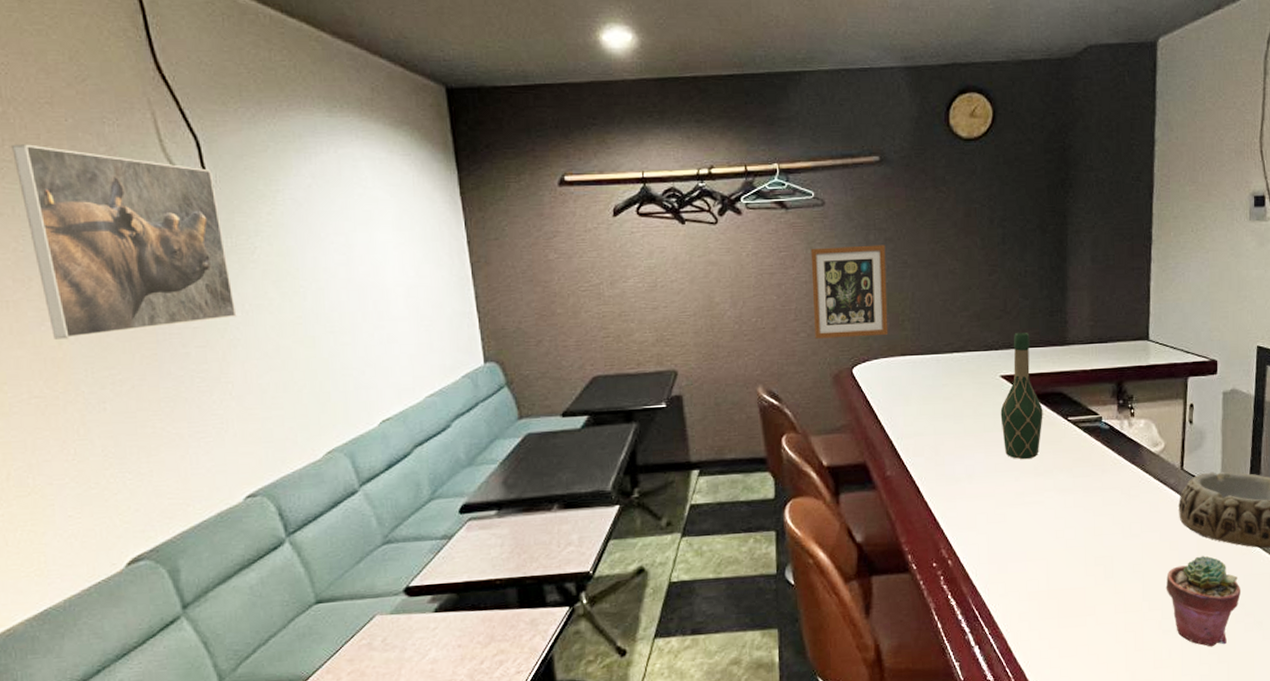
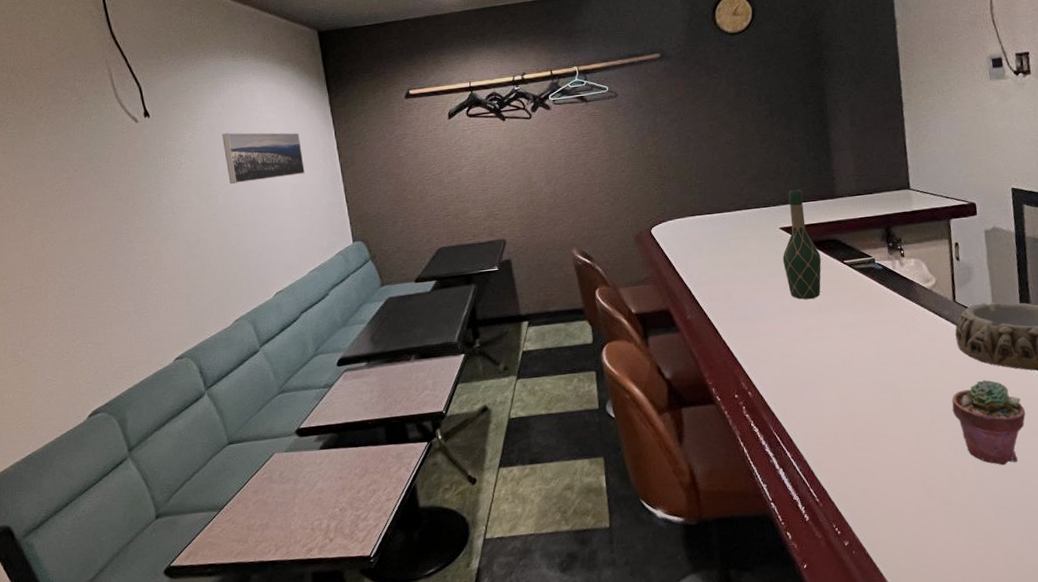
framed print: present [12,144,237,340] -> none [13,100,168,243]
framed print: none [312,212,424,279] -> present [222,132,305,184]
wall art: present [810,244,889,339] -> none [608,124,679,206]

